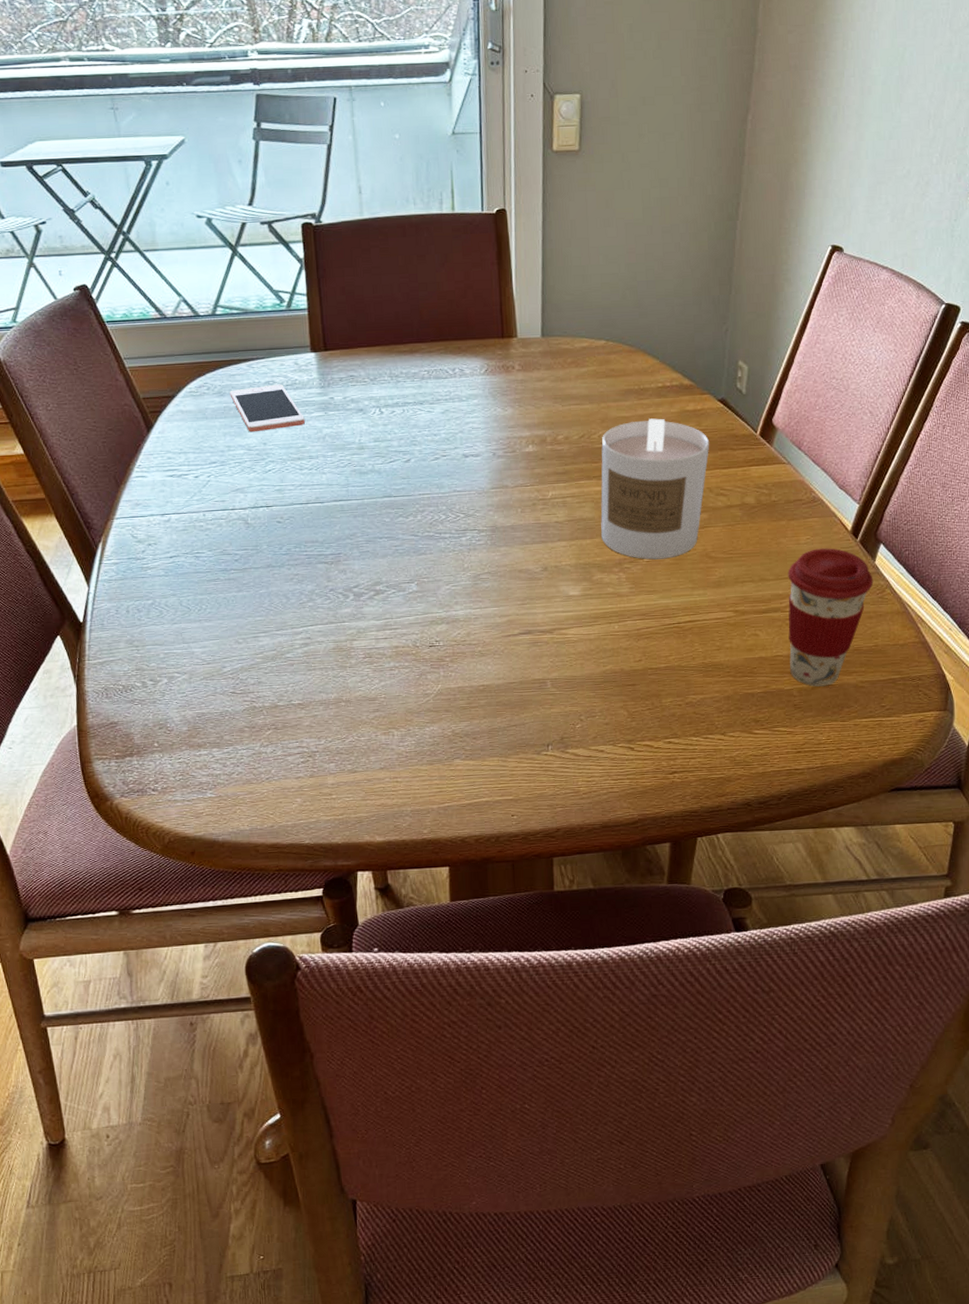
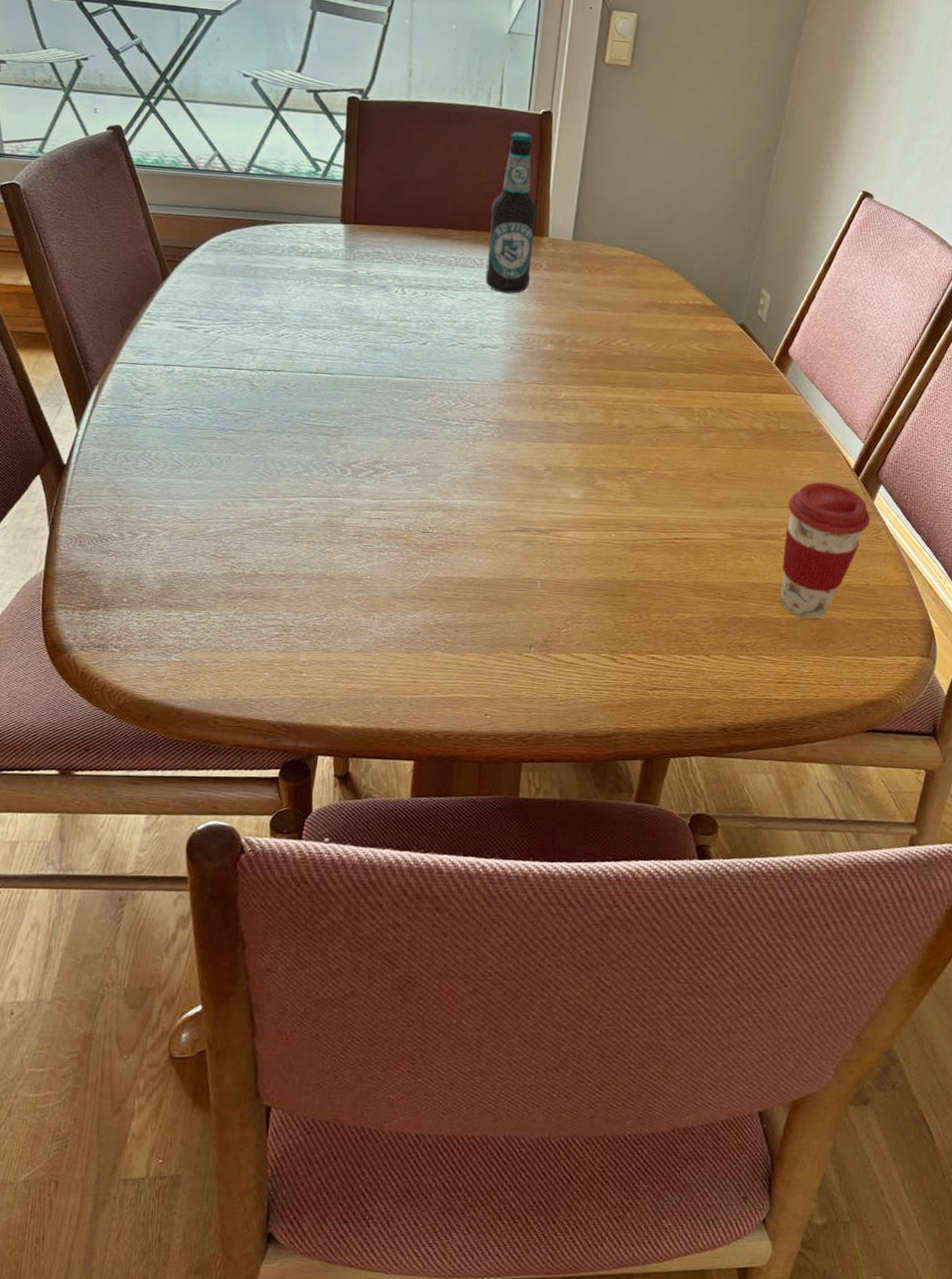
cell phone: present [230,384,305,433] -> none [252,250,325,295]
bottle: none [457,234,505,400] -> present [485,132,538,294]
candle: present [600,418,710,560] -> none [609,333,726,474]

